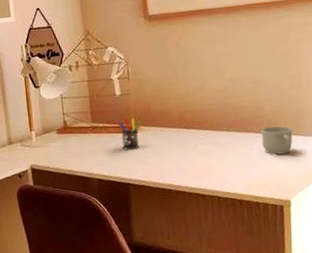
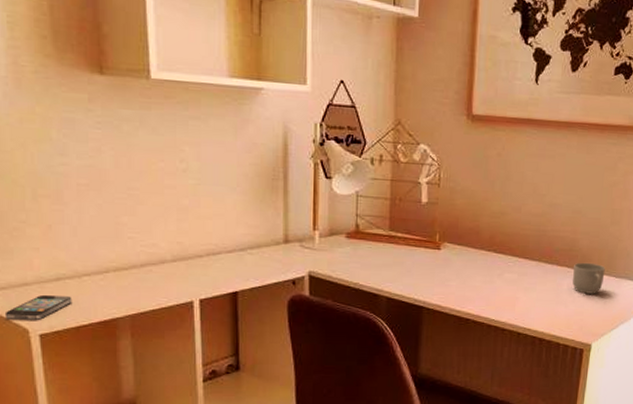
pen holder: present [118,117,141,150] -> none [420,230,446,268]

